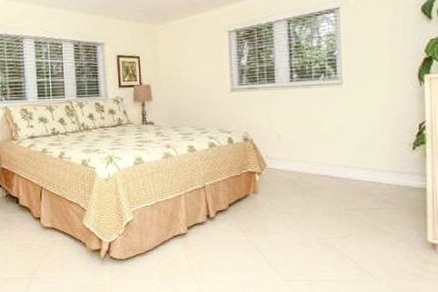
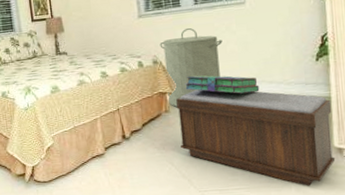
laundry hamper: none [251,105,317,188] -> present [159,27,223,107]
bench: none [266,171,429,282] -> present [176,89,336,186]
stack of books: none [276,156,353,179] -> present [185,75,260,94]

